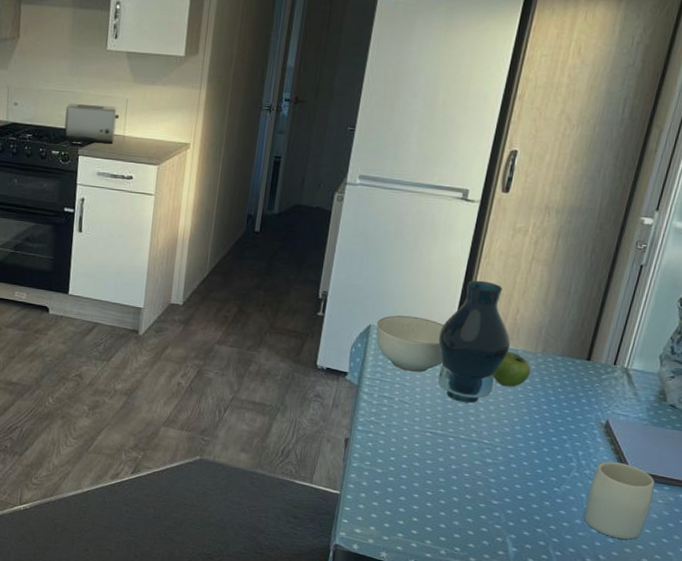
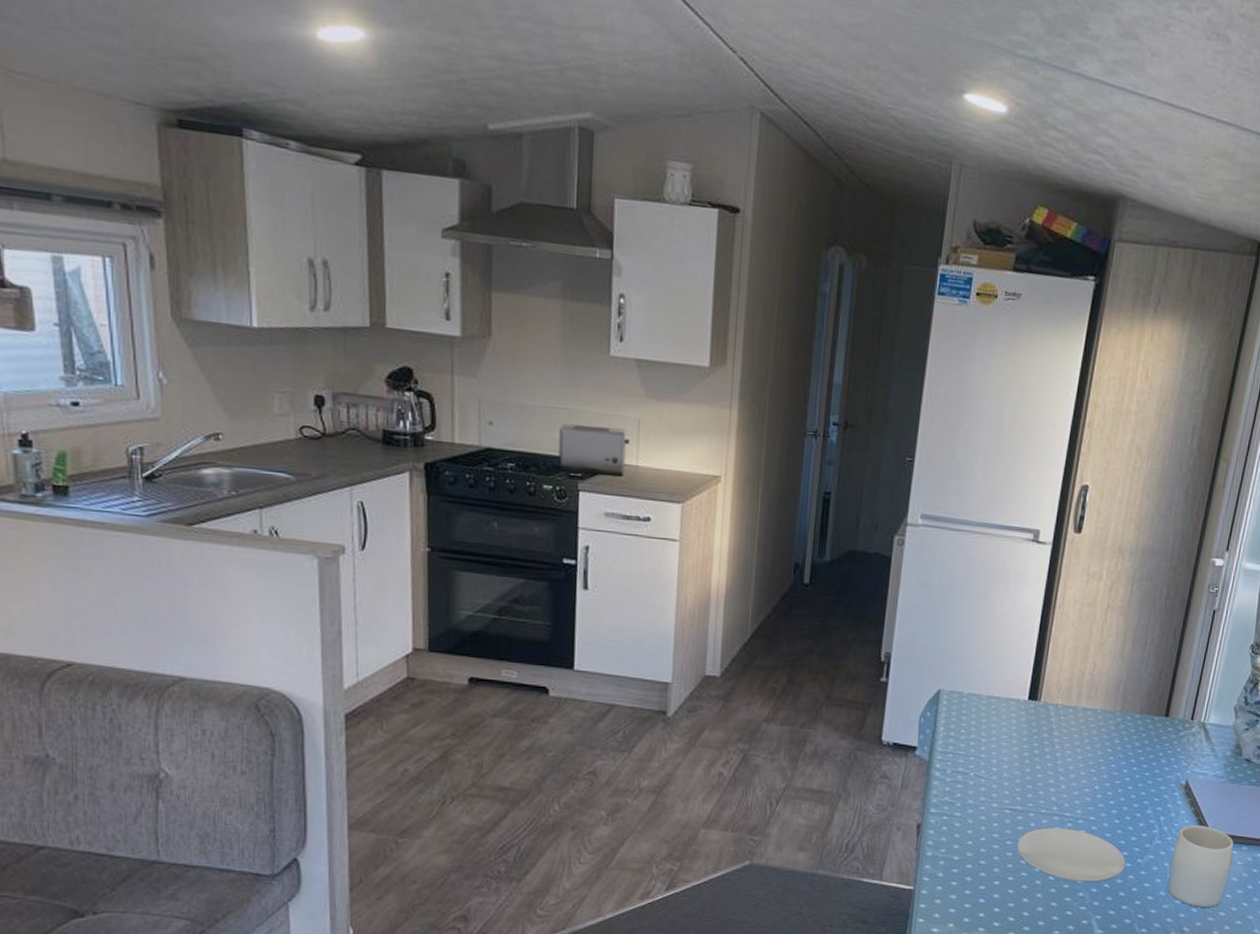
bowl: present [376,315,444,372] -> none [946,676,1020,741]
plate: none [436,451,543,505] -> present [1017,827,1126,883]
vase: present [438,280,510,403] -> none [1013,633,1088,773]
fruit: present [493,351,531,387] -> none [1072,712,1110,752]

